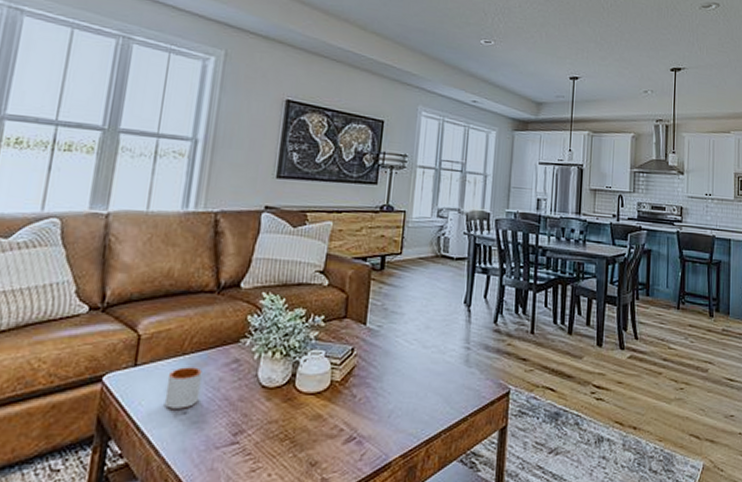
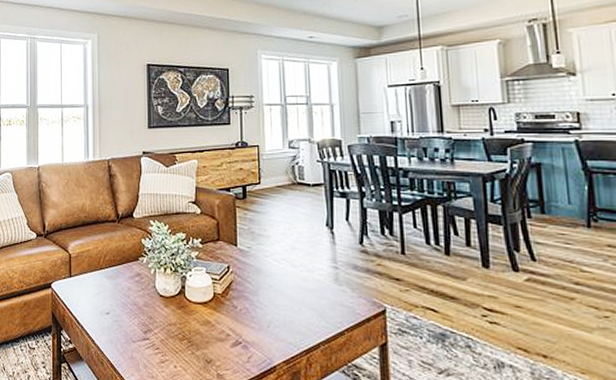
mug: present [164,367,202,409] -> none [92,278,116,310]

